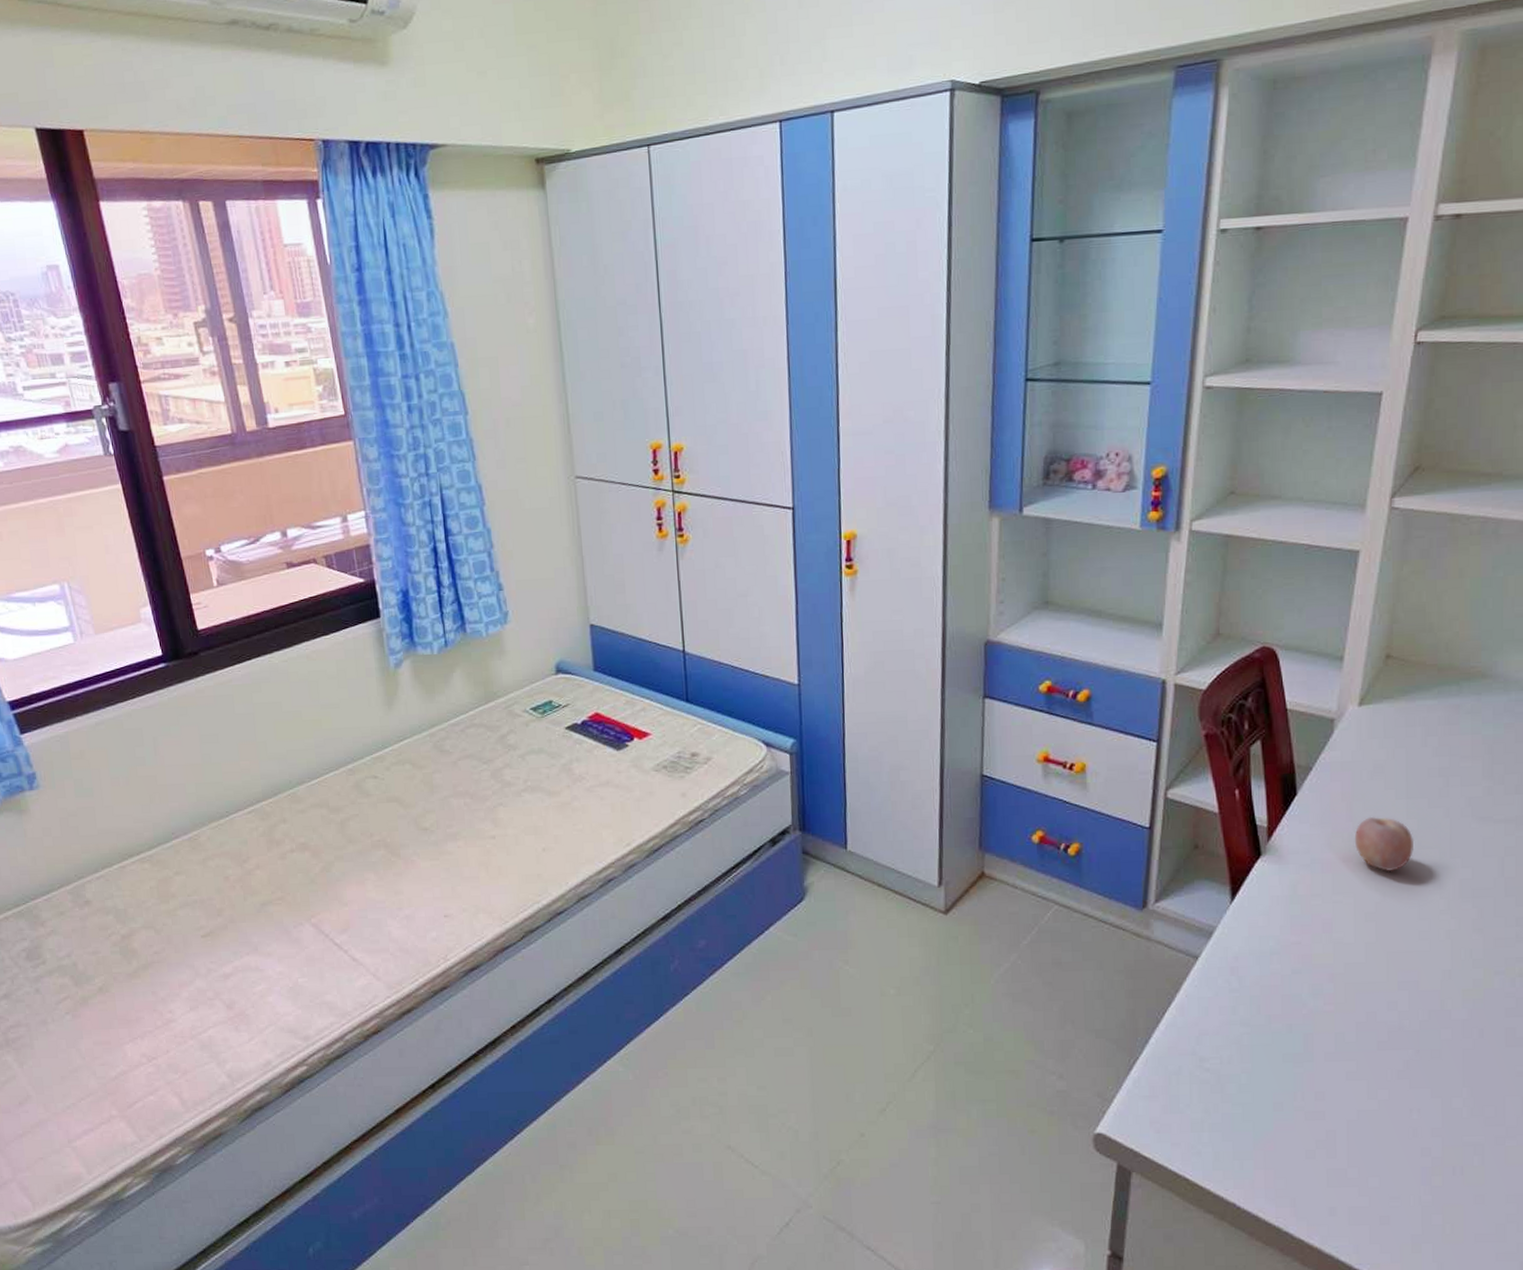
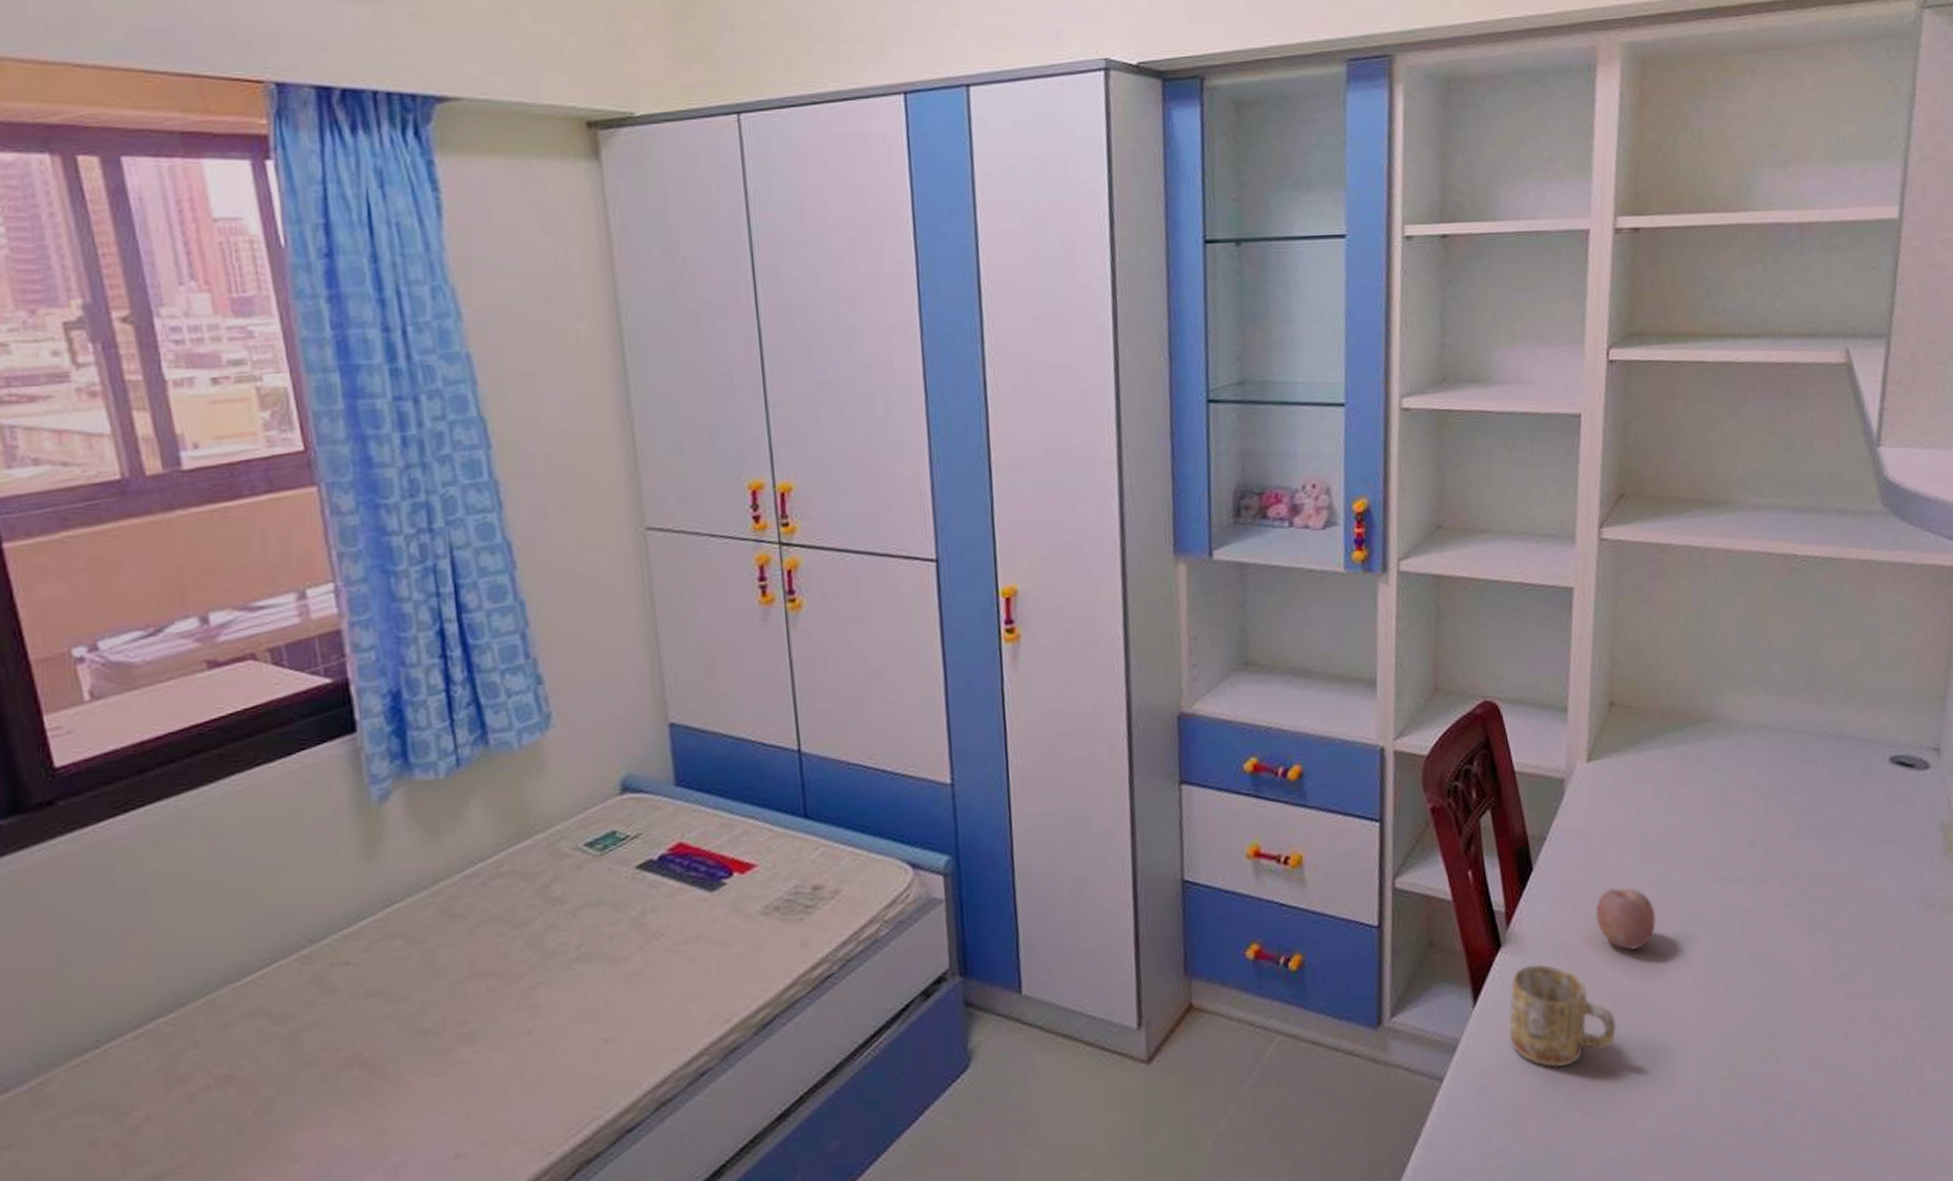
mug: none [1262,873,1366,962] -> present [1508,963,1617,1068]

